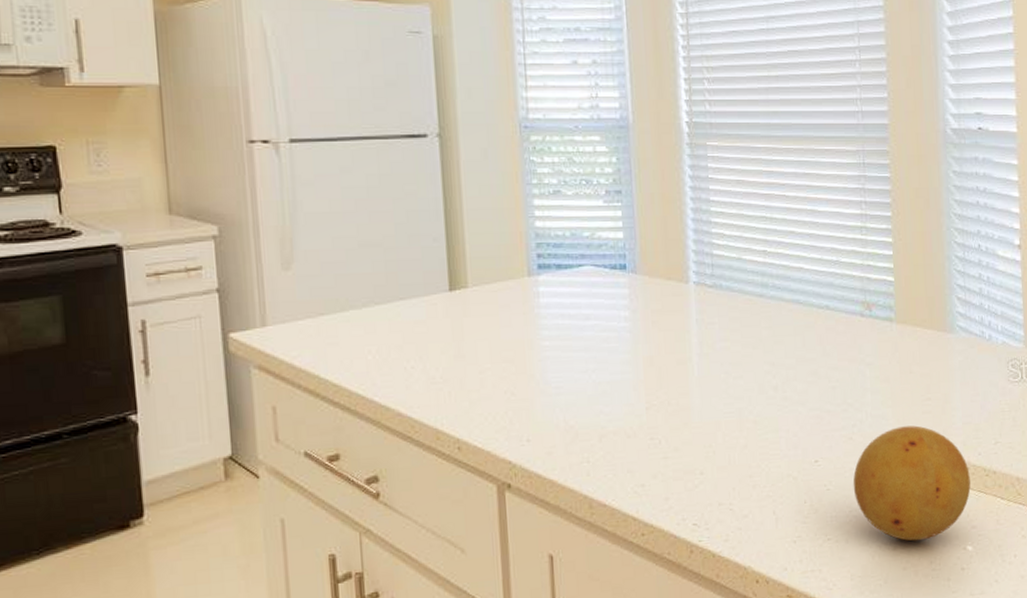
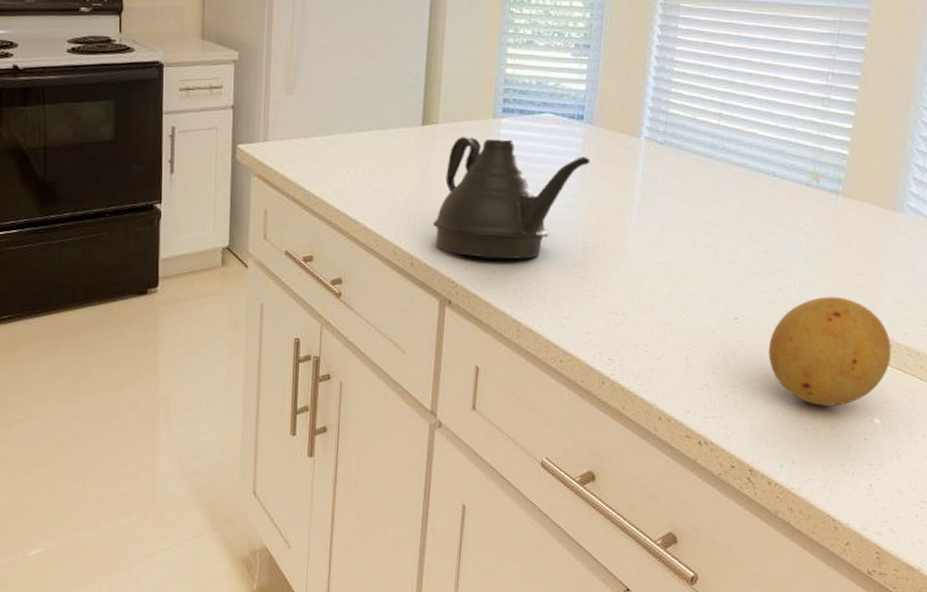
teapot: none [477,297,641,432] -> present [433,137,591,260]

